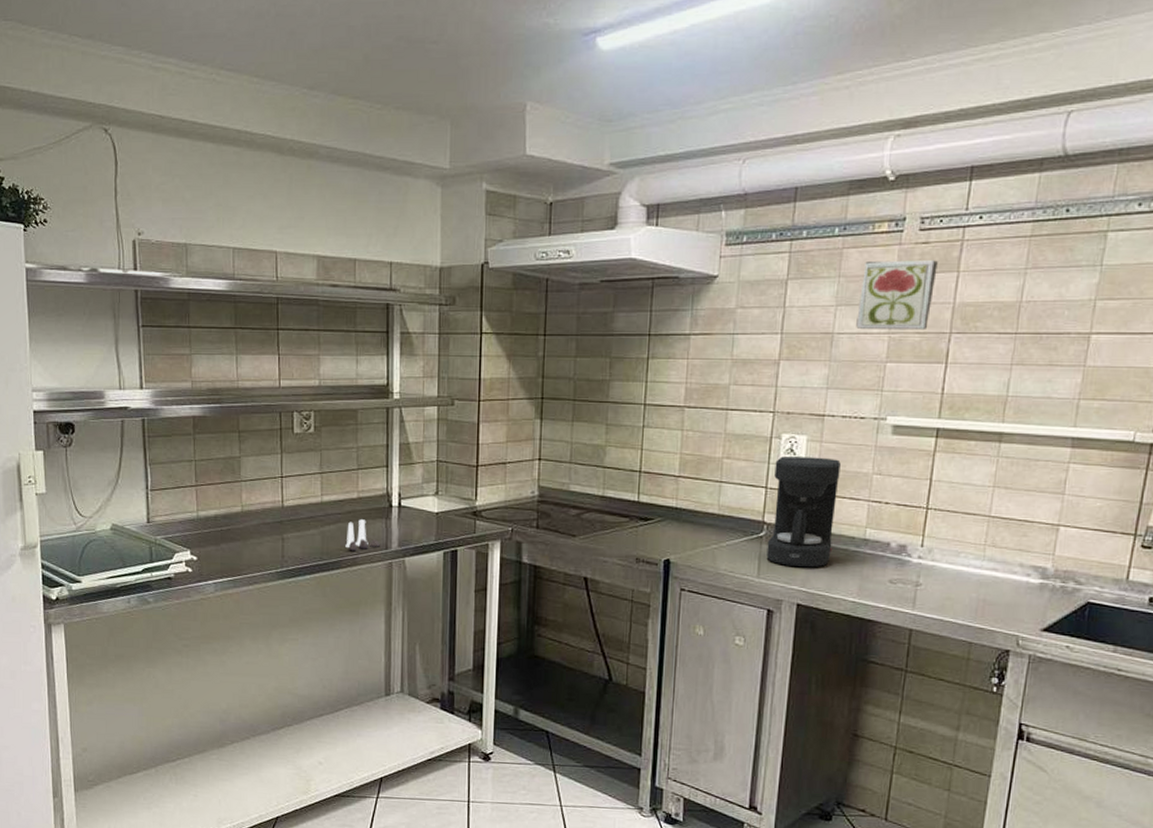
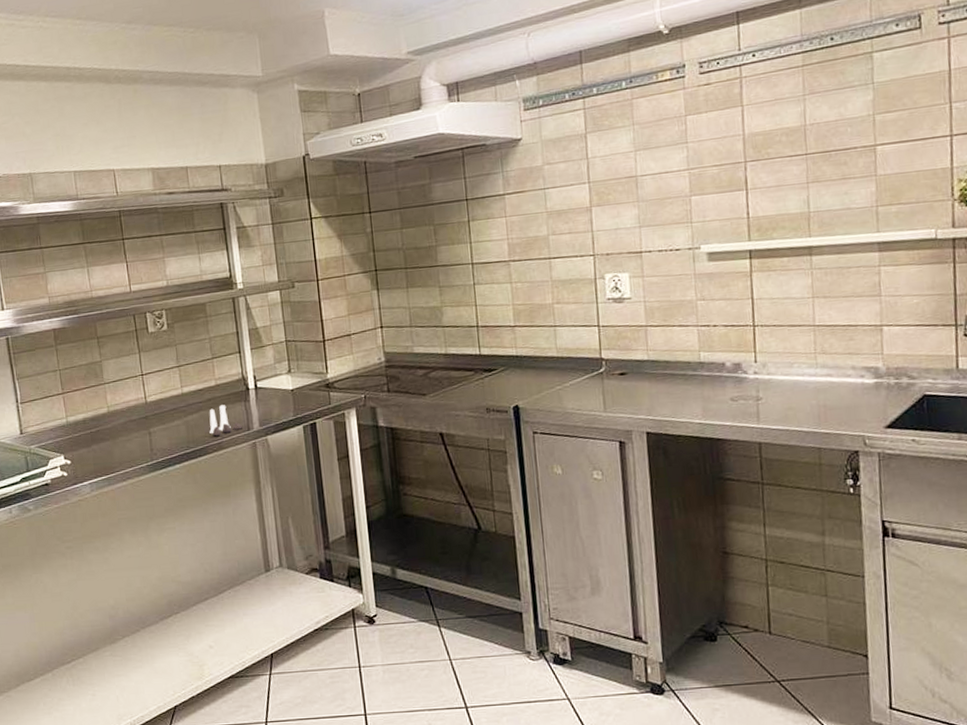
coffee maker: present [766,456,841,568] -> none [603,290,672,398]
decorative tile: present [856,260,938,331] -> none [655,98,723,170]

